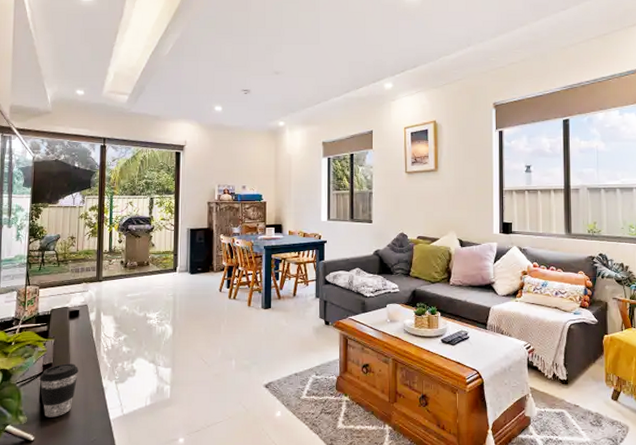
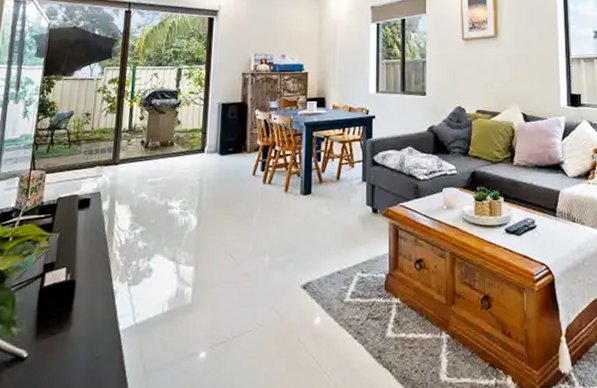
coffee cup: present [39,364,78,417] -> none [38,262,86,329]

